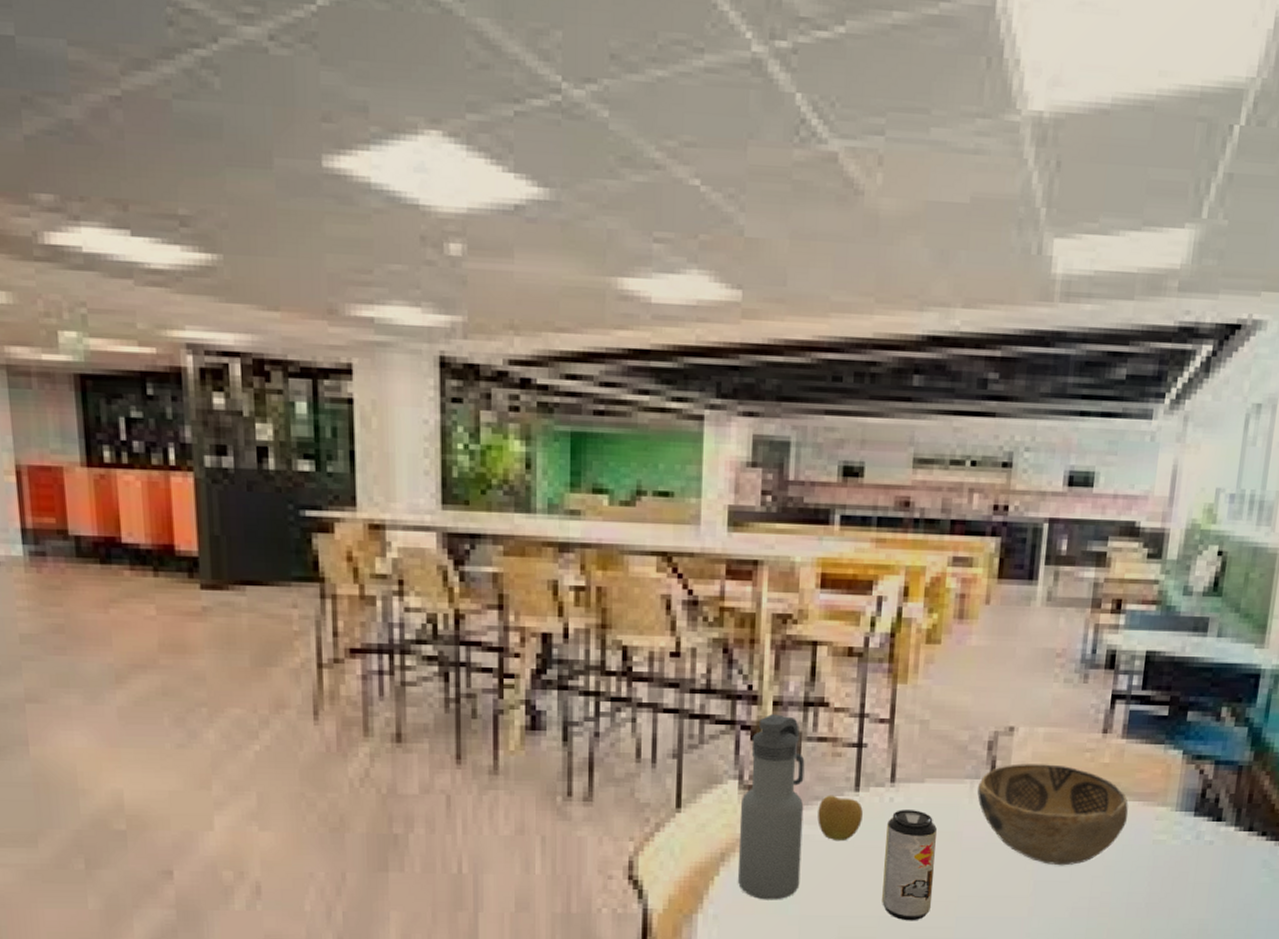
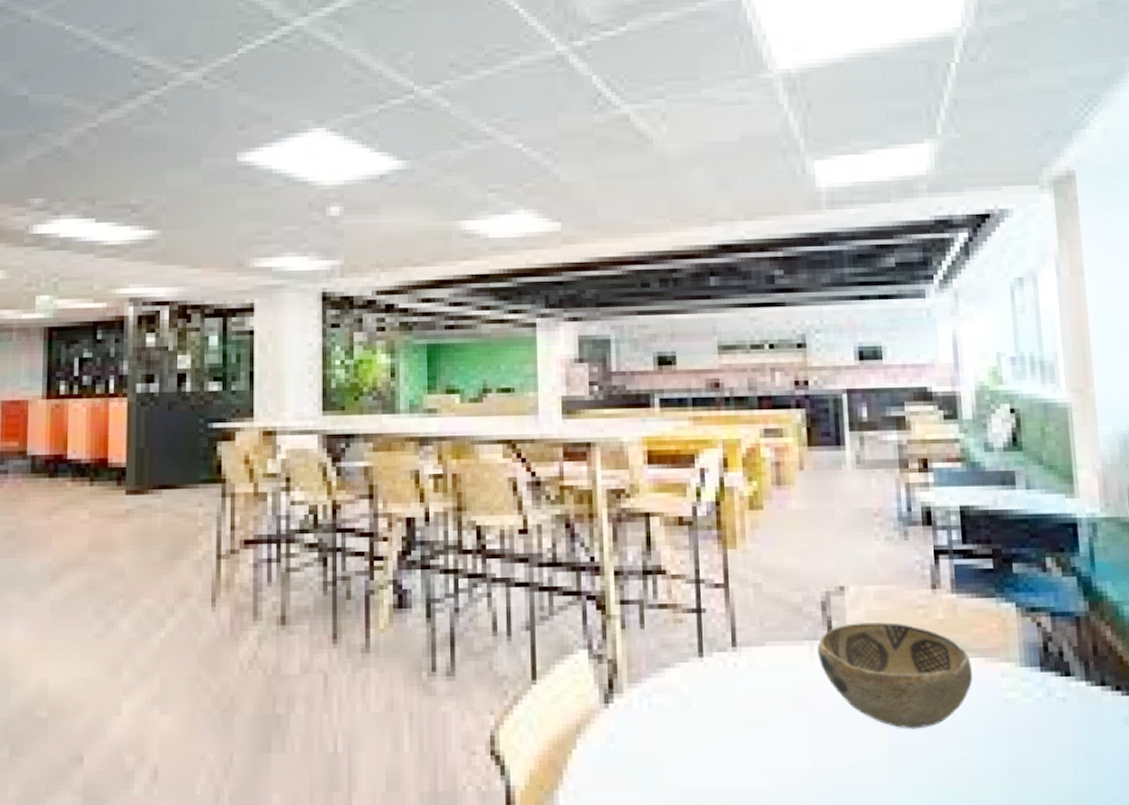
water bottle: present [738,714,805,900] -> none [591,584,655,774]
apple: present [817,795,863,842] -> none [665,661,709,710]
beverage can: present [882,810,937,921] -> none [734,674,787,794]

